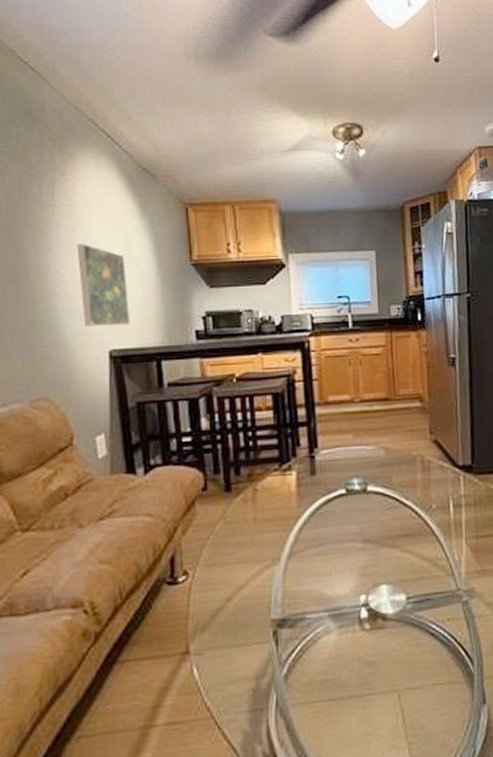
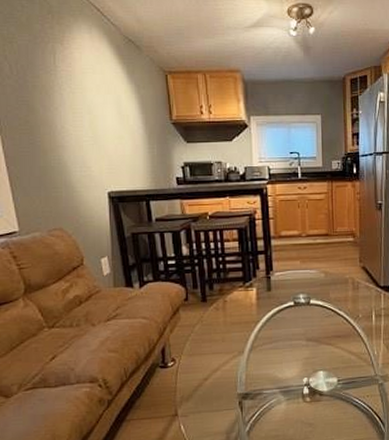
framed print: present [77,243,130,327] -> none [77,104,123,173]

